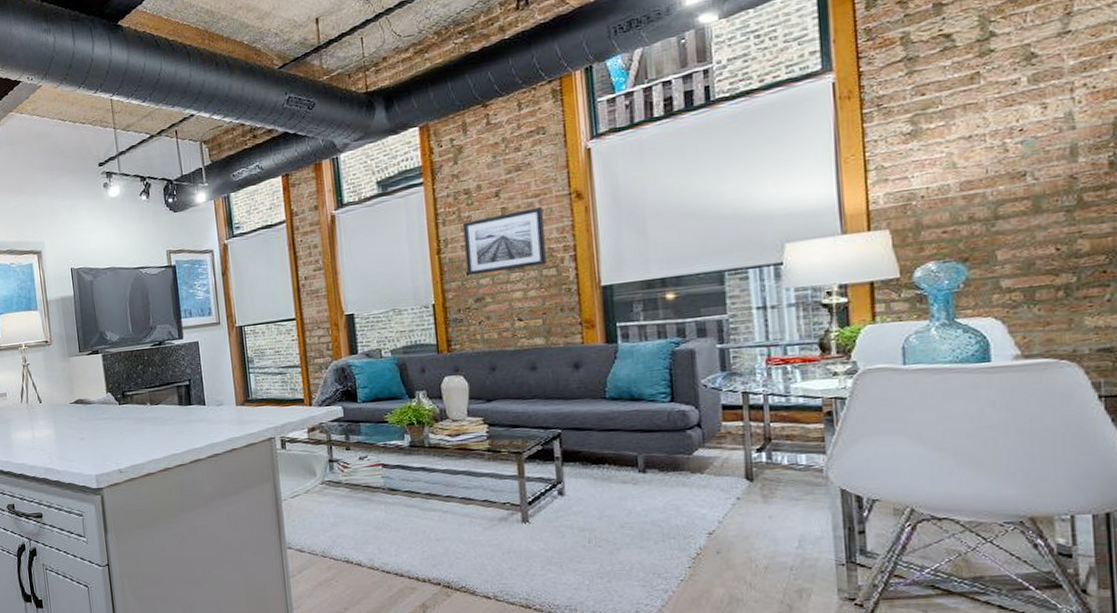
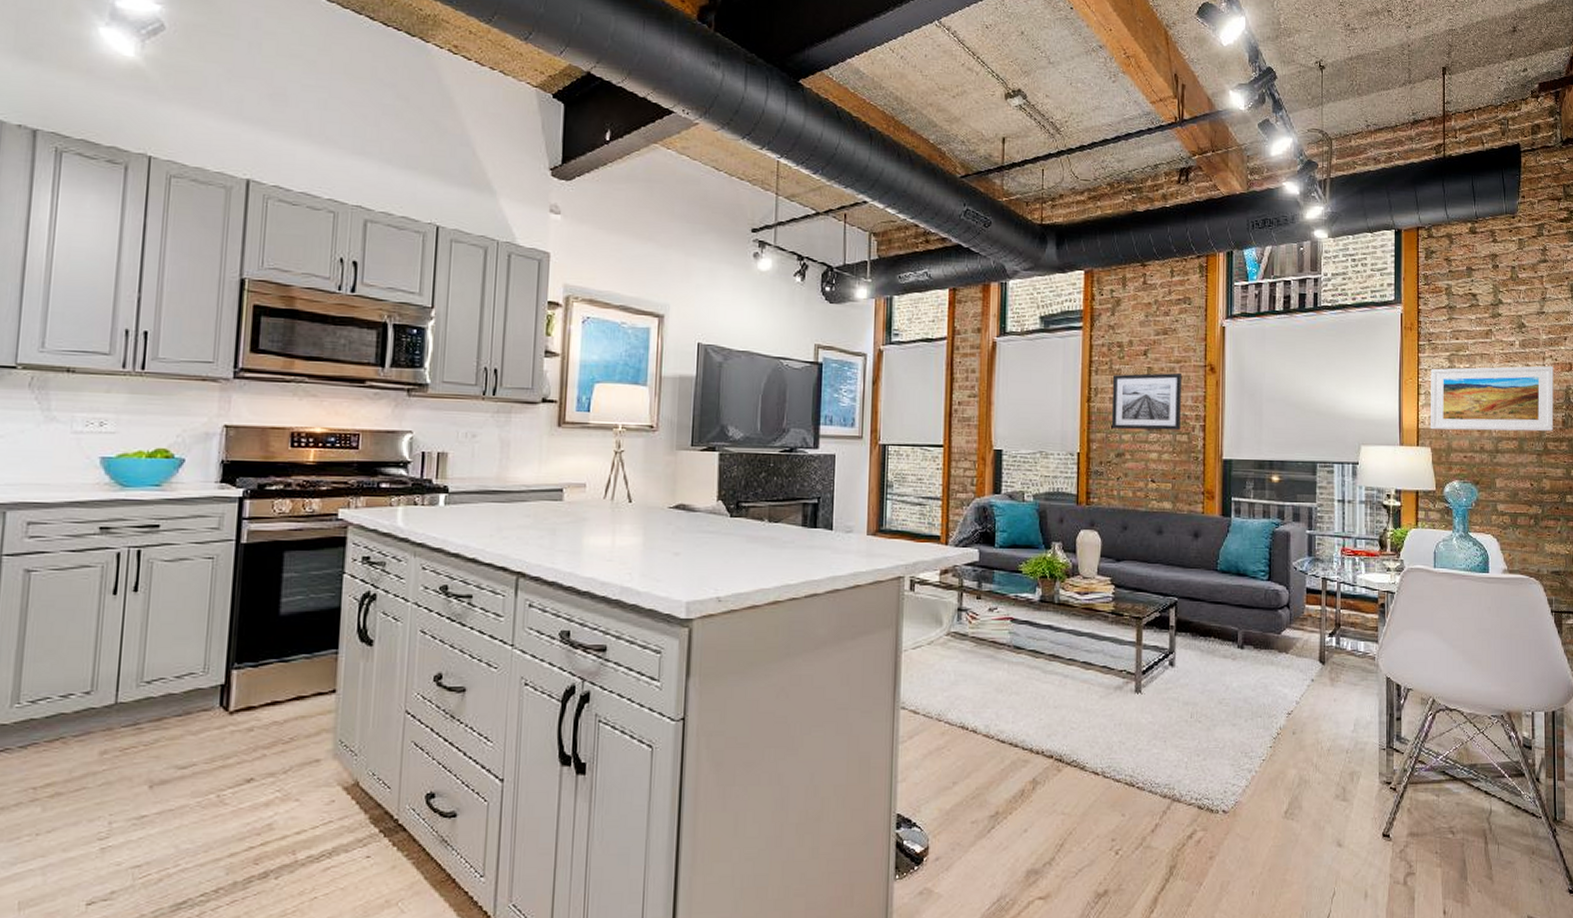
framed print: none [883,96,1094,209] -> present [1429,365,1554,432]

